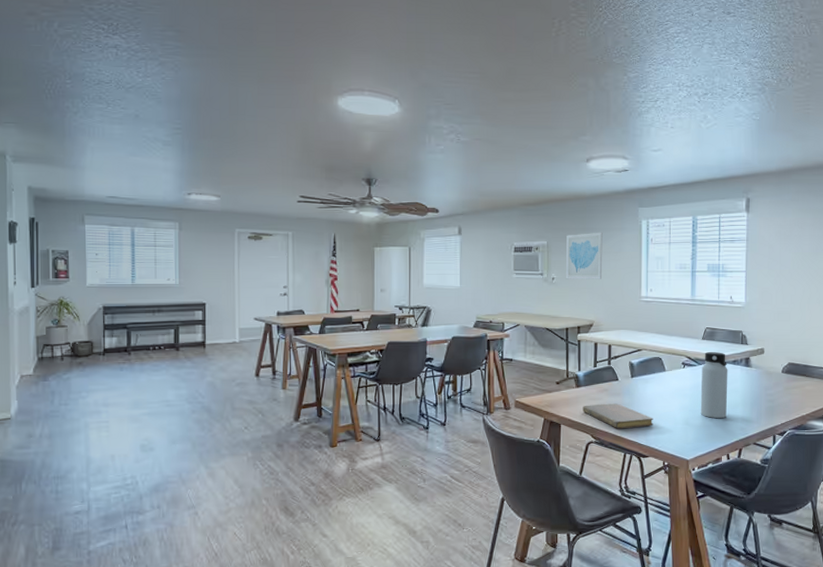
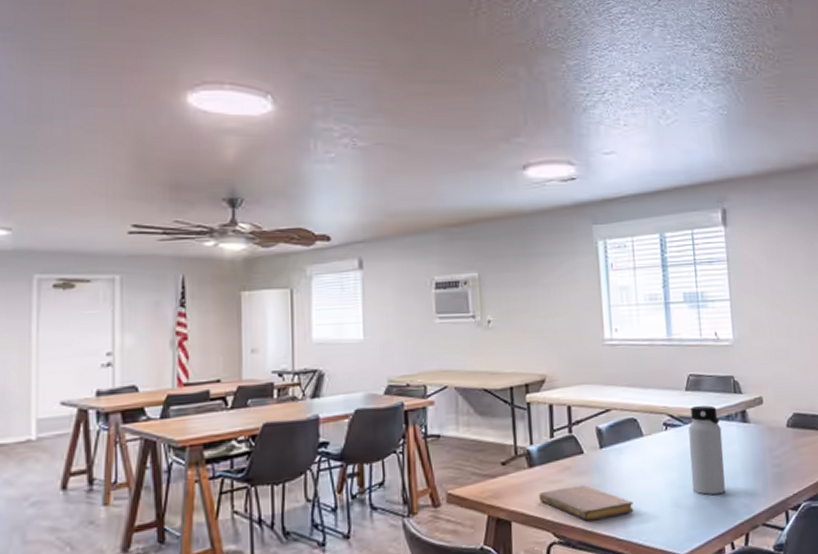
wall art: present [565,232,603,279] -> none [503,257,552,322]

